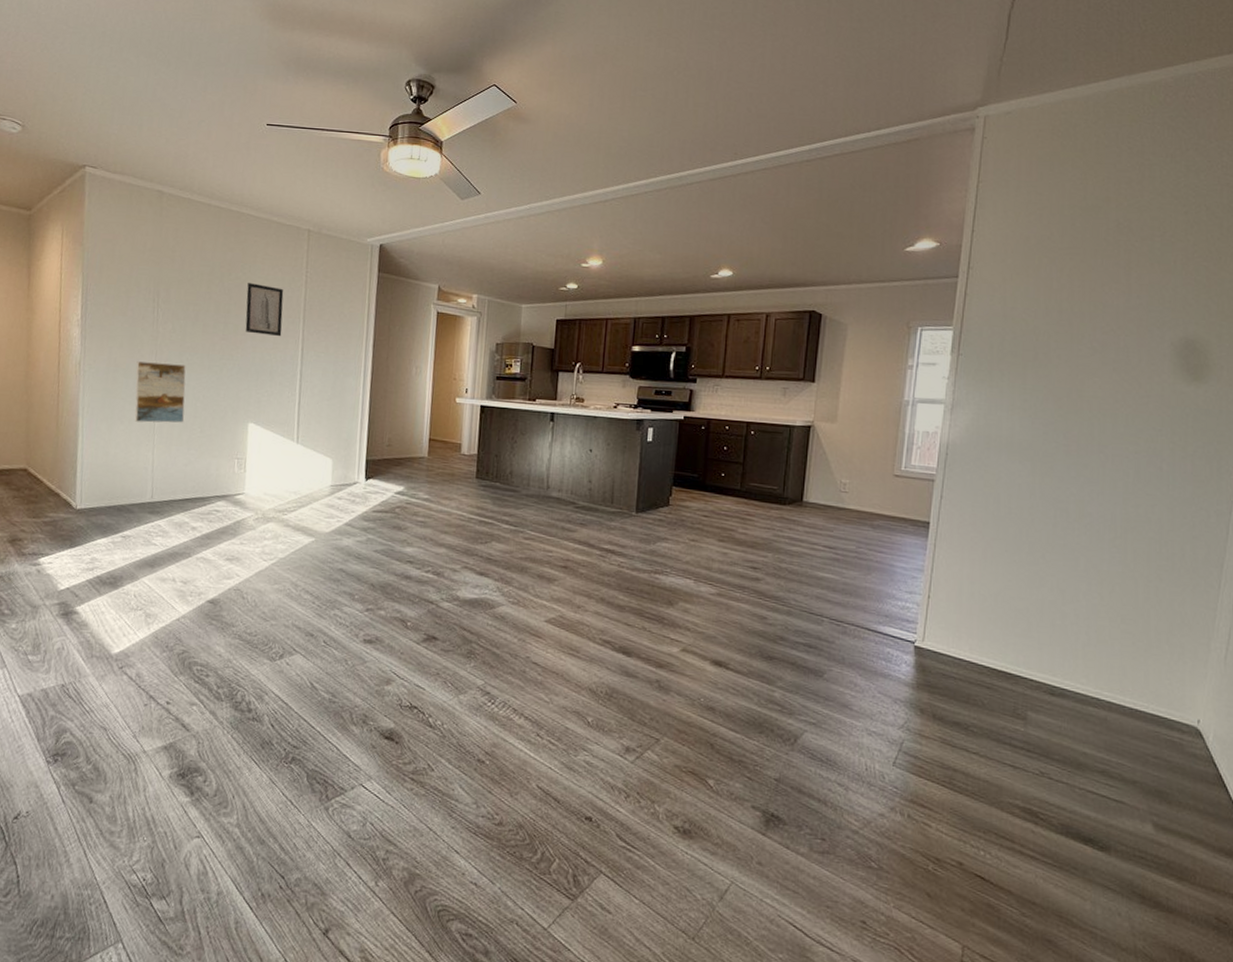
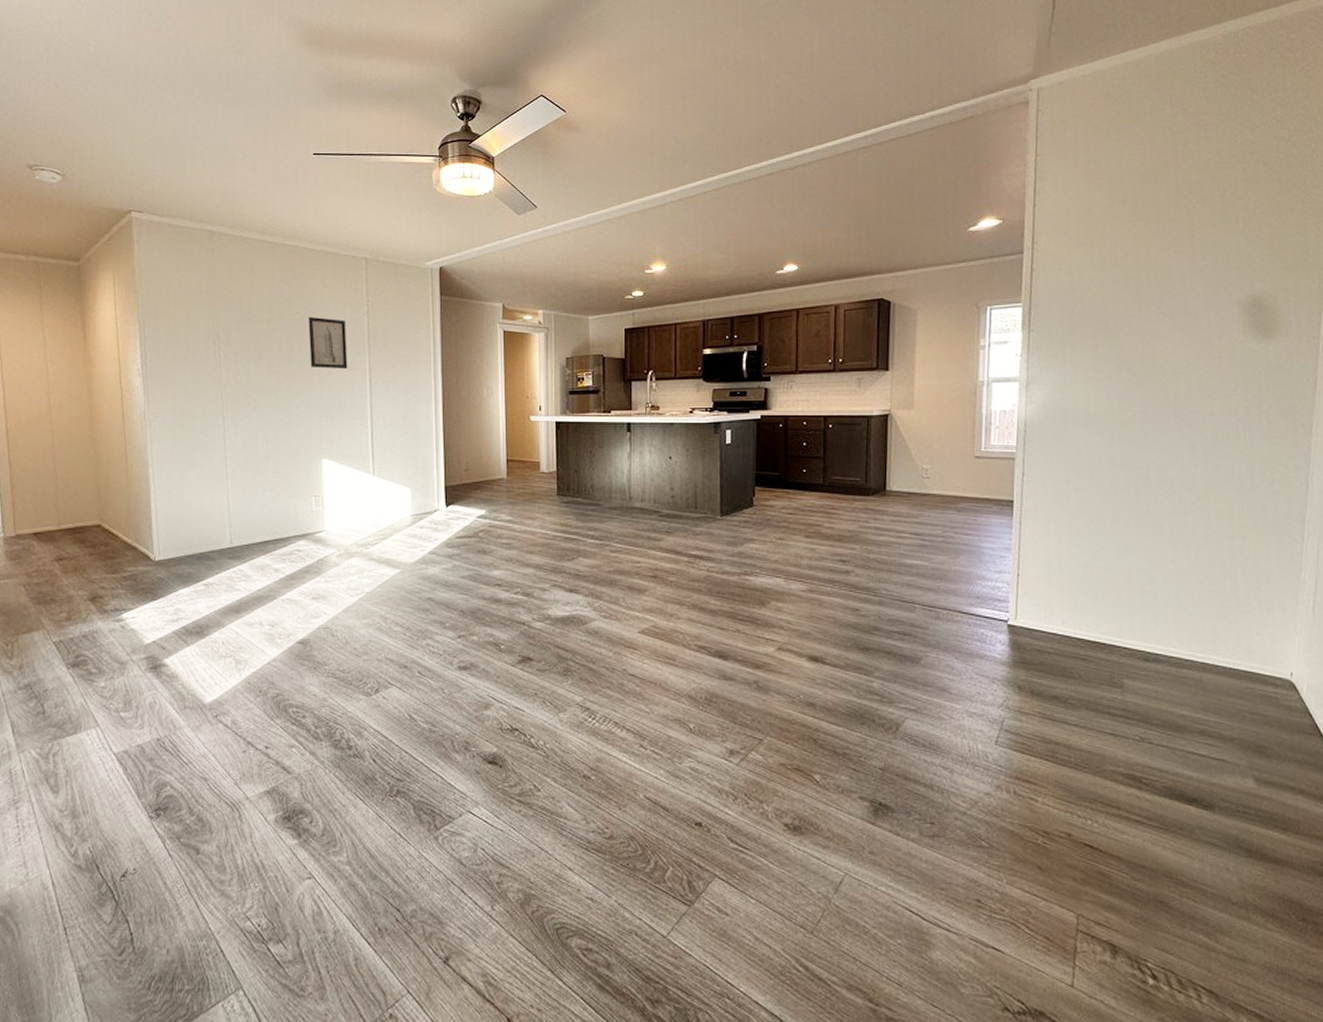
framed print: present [134,361,186,423] -> none [202,406,257,468]

